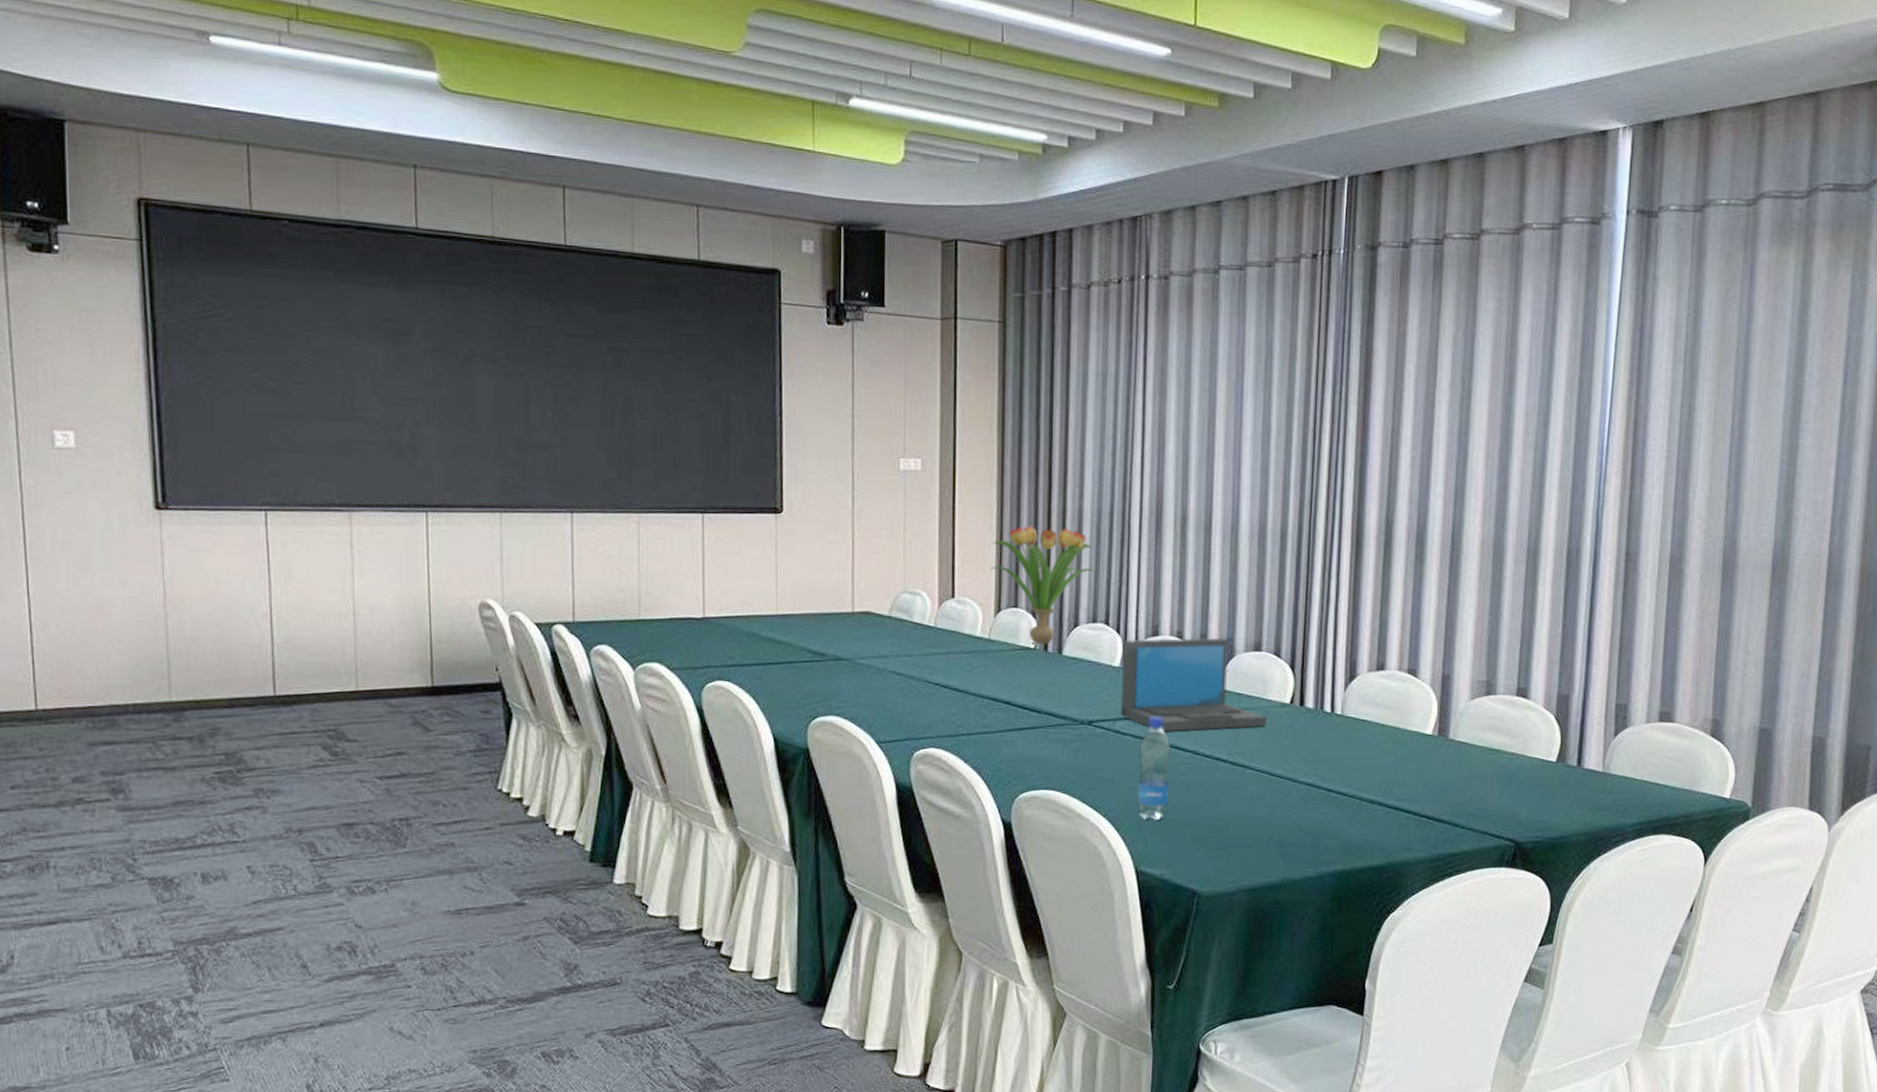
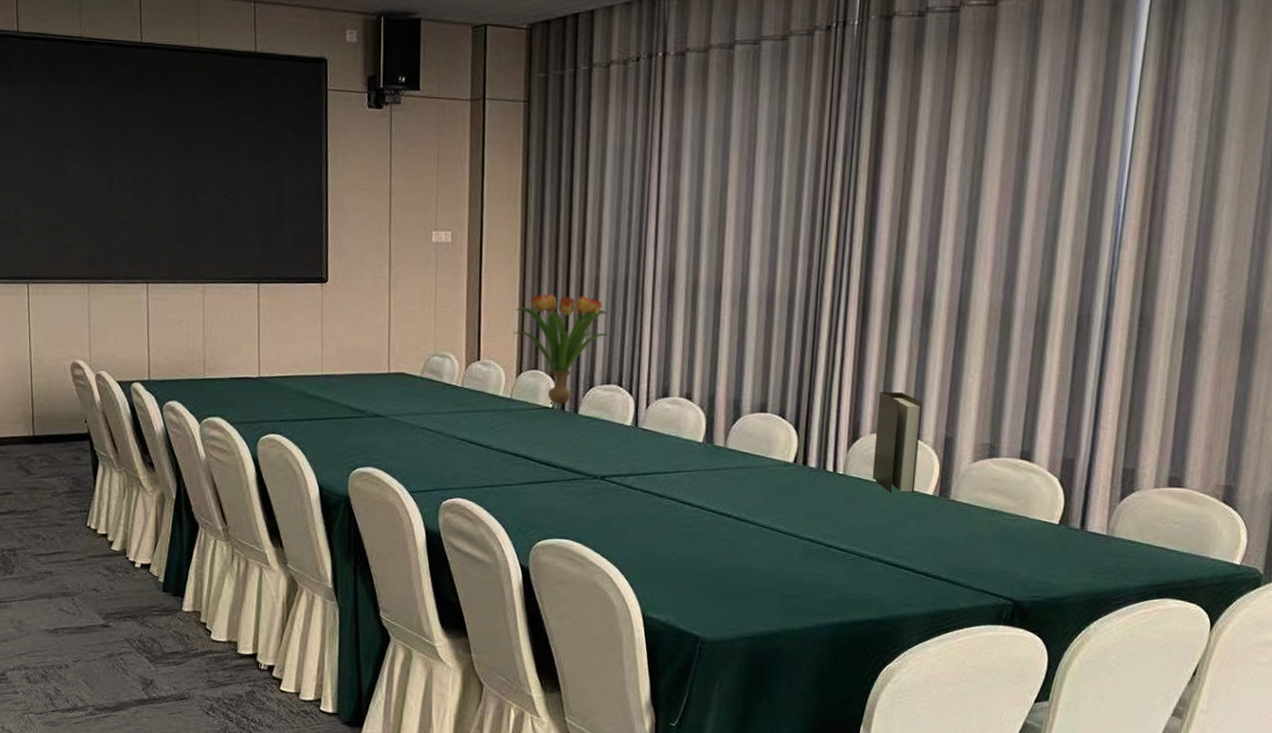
laptop: present [1120,637,1267,732] -> none [631,399,770,488]
bottle: present [1137,717,1171,820] -> none [645,473,678,570]
binder: none [1370,629,1418,733] -> present [872,392,922,493]

